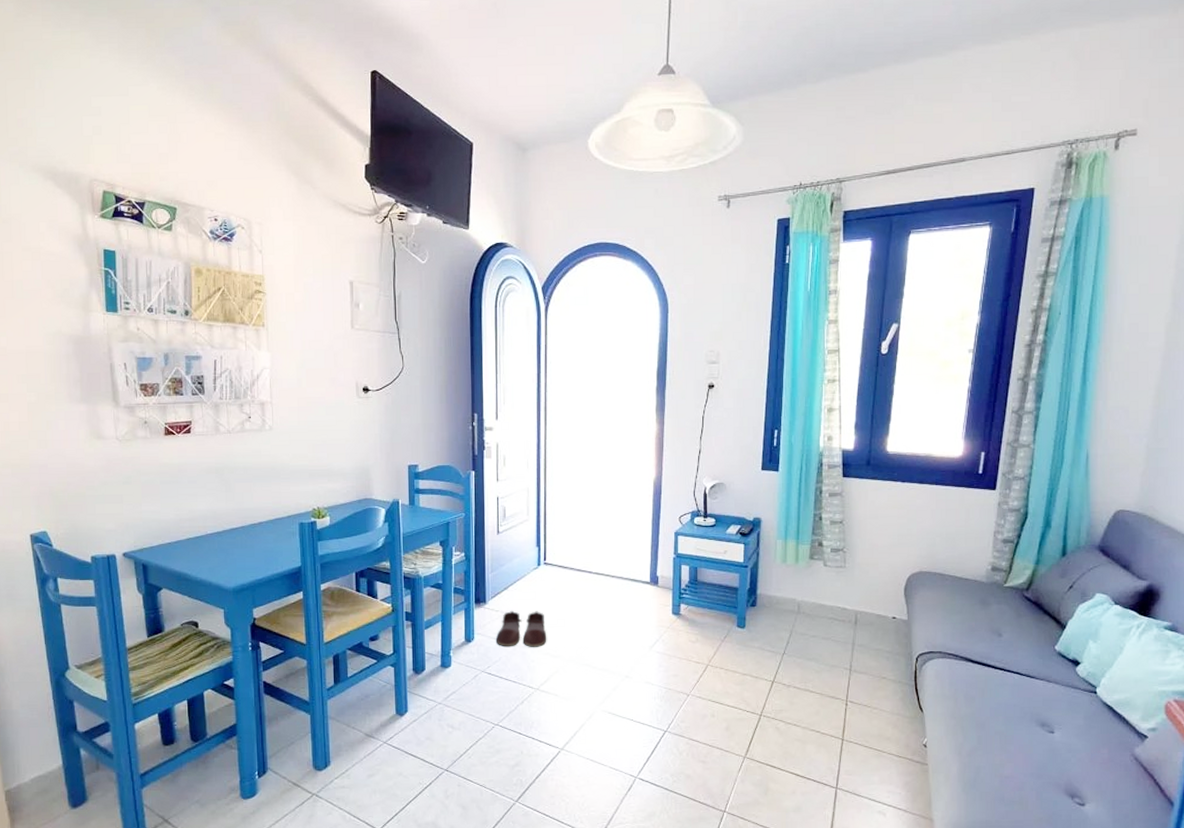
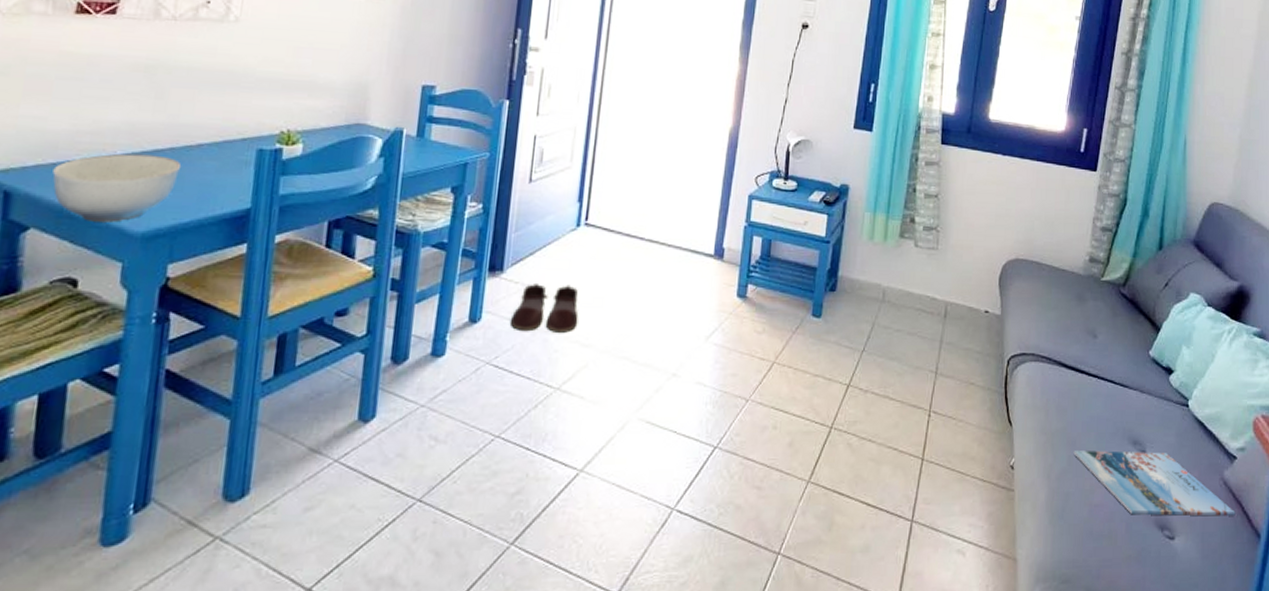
bowl: none [170,532,251,582] -> present [52,153,182,222]
magazine: none [983,731,1147,787] -> present [1073,450,1236,516]

